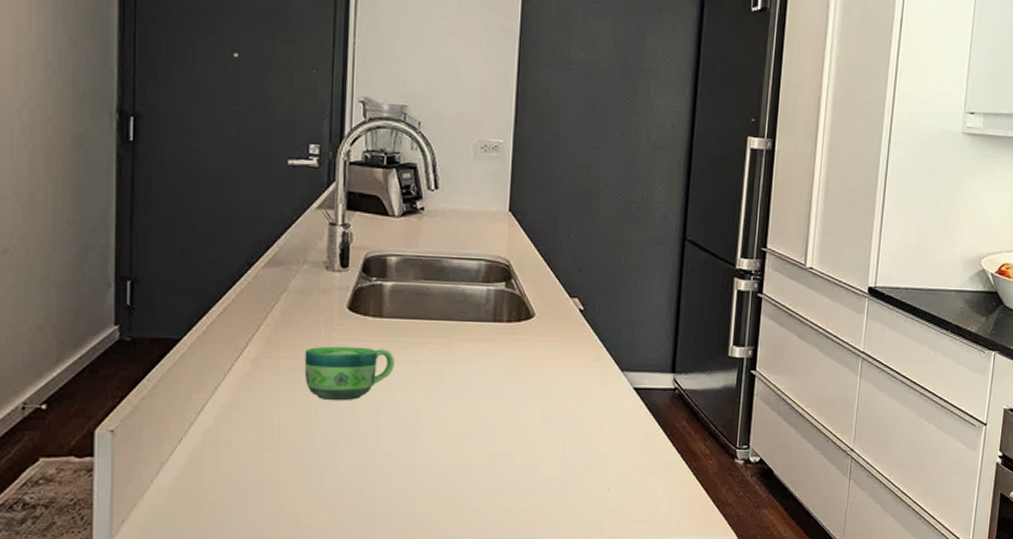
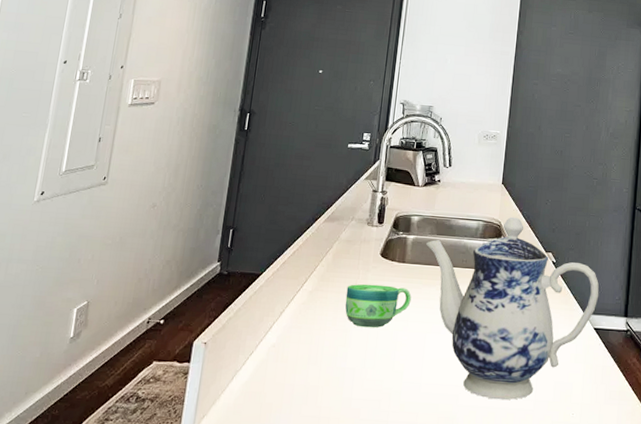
teapot: none [409,254,640,478] -> present [425,217,599,400]

